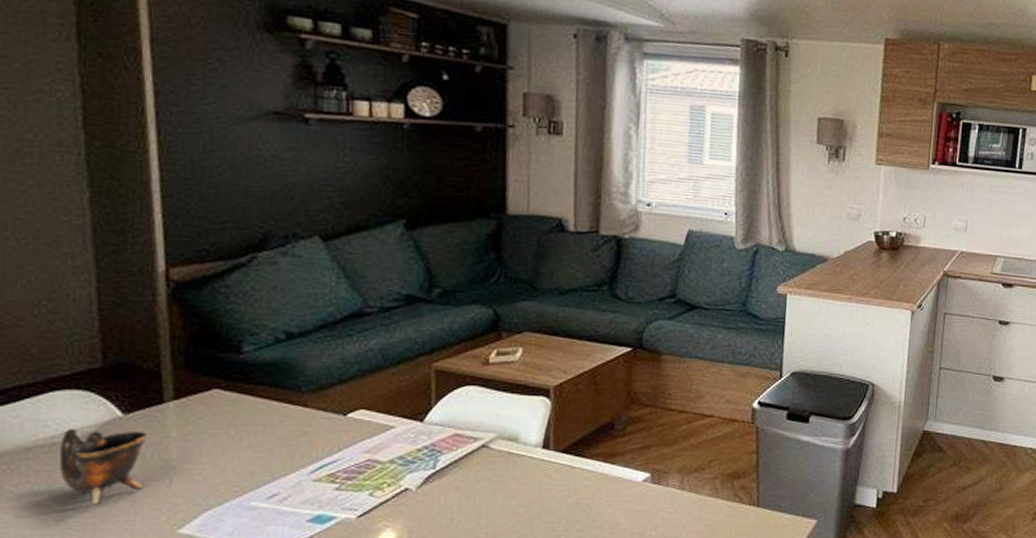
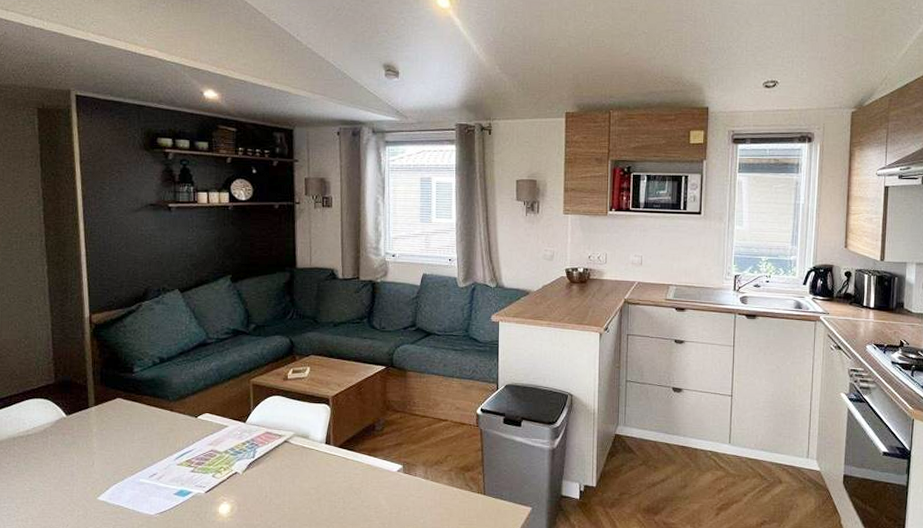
cup: present [58,428,147,505] -> none [31,425,80,478]

